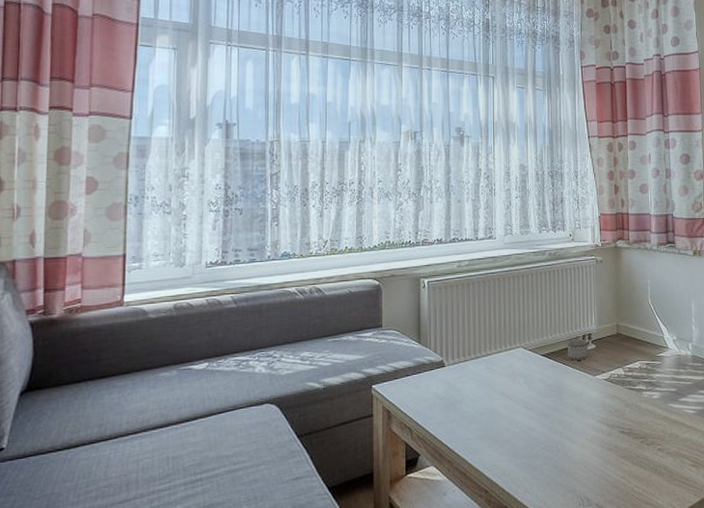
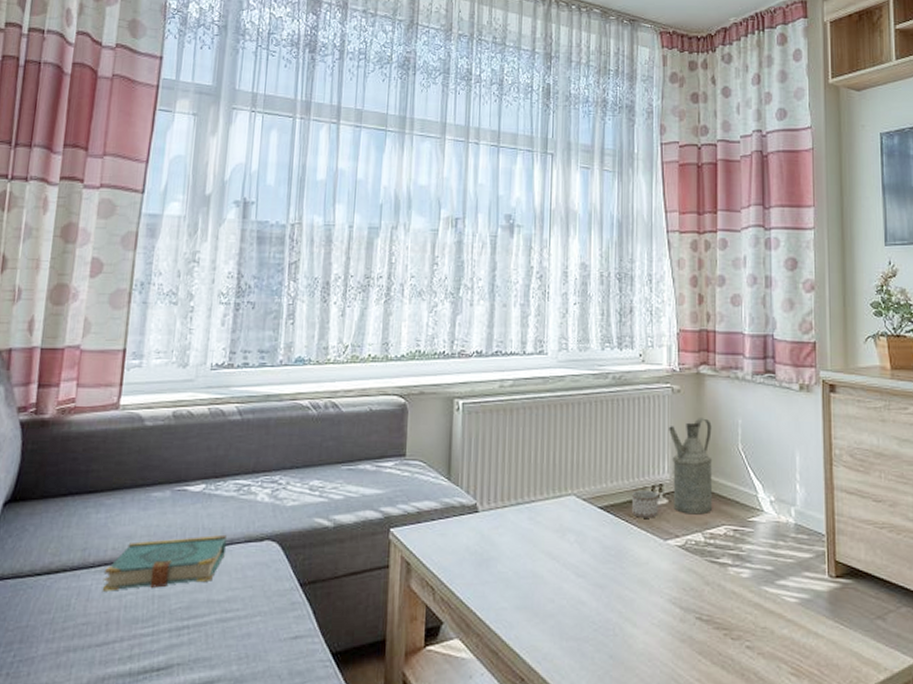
book: none [120,402,231,458] -> present [103,534,228,591]
watering can: none [595,281,630,355] -> present [669,418,713,515]

